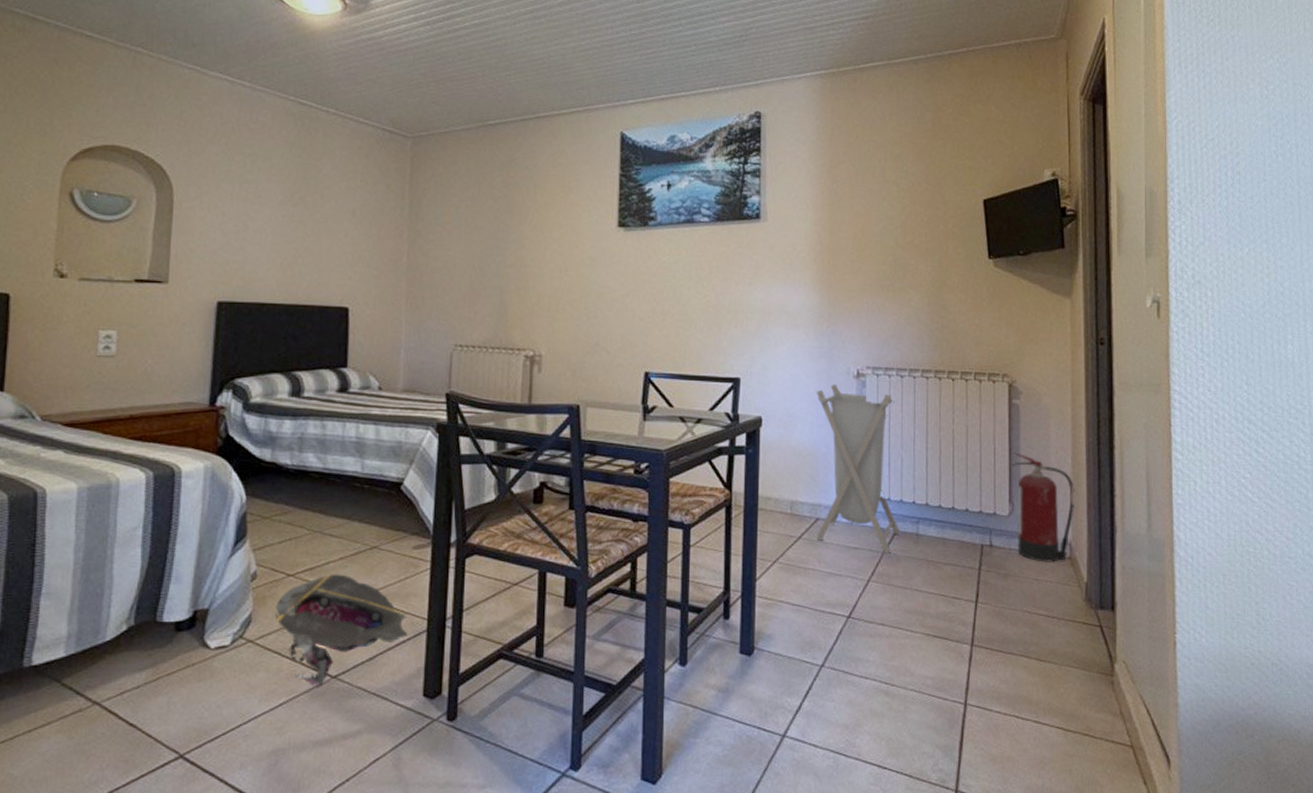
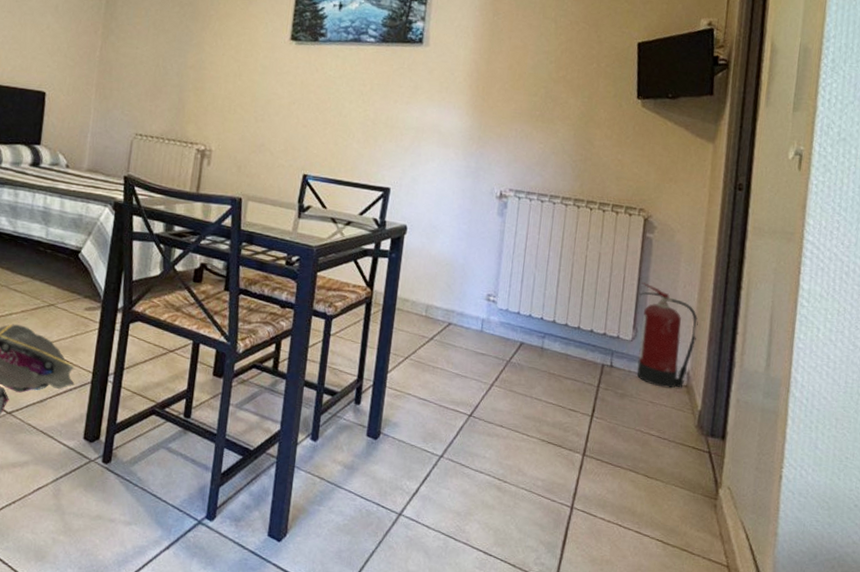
laundry hamper: present [816,384,900,553] -> none [446,202,533,363]

